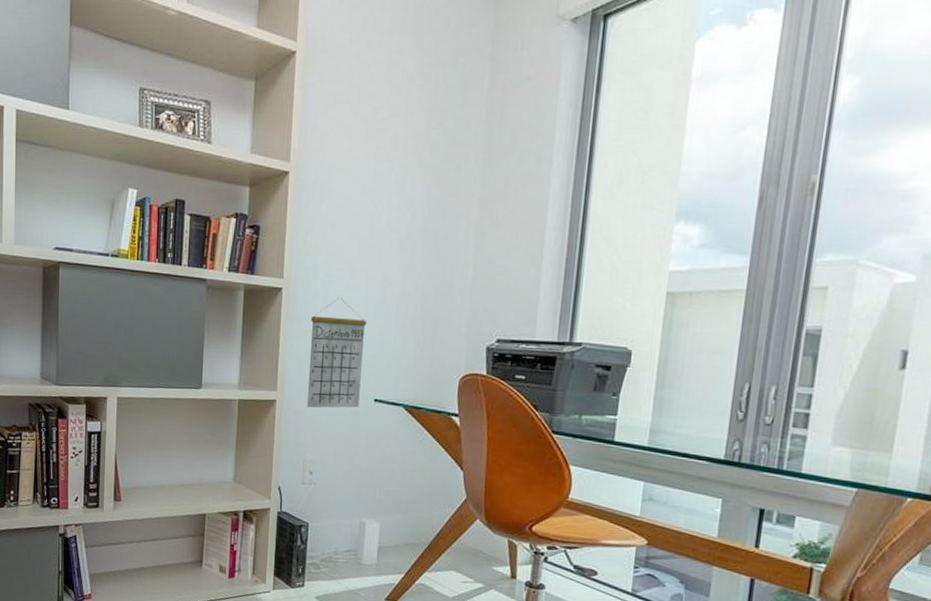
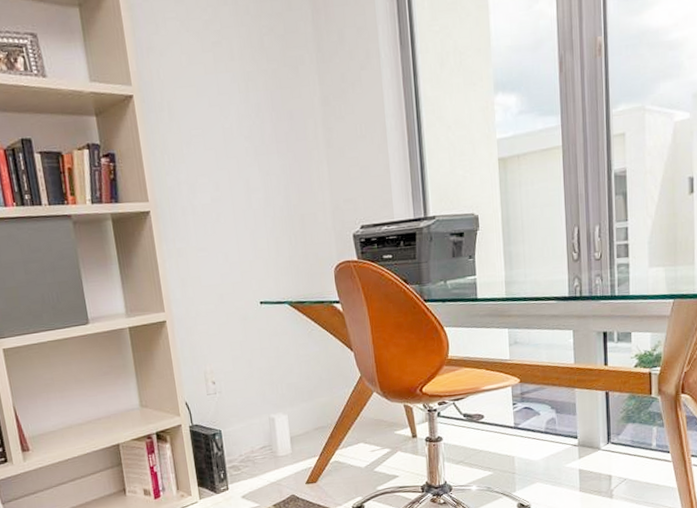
calendar: present [306,297,367,408] -> none [183,211,247,322]

